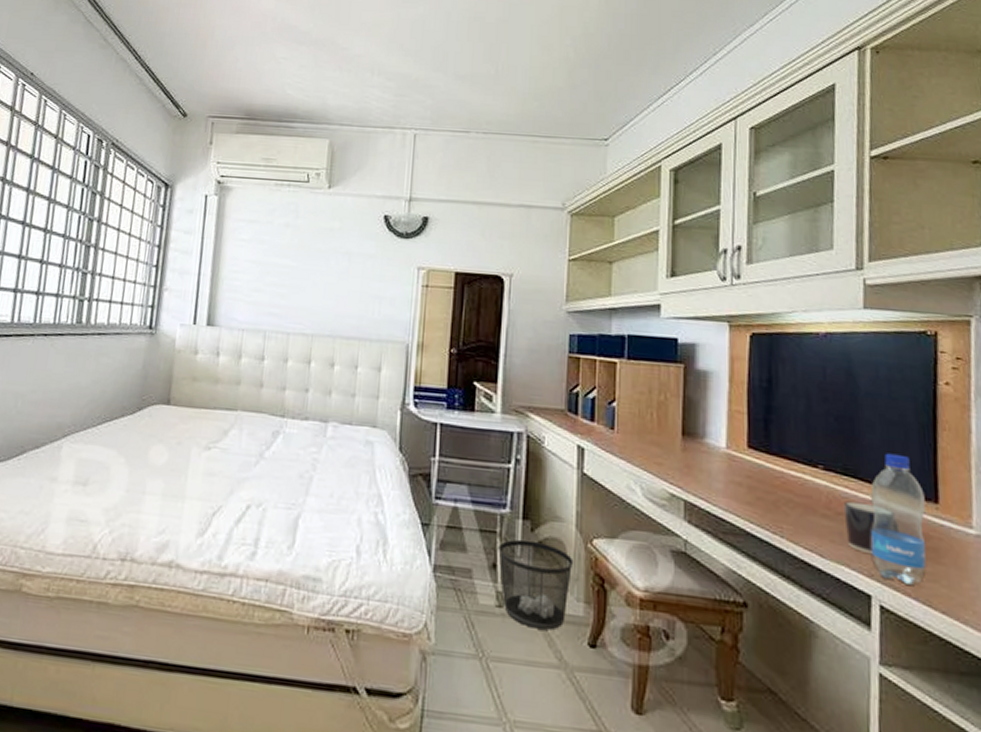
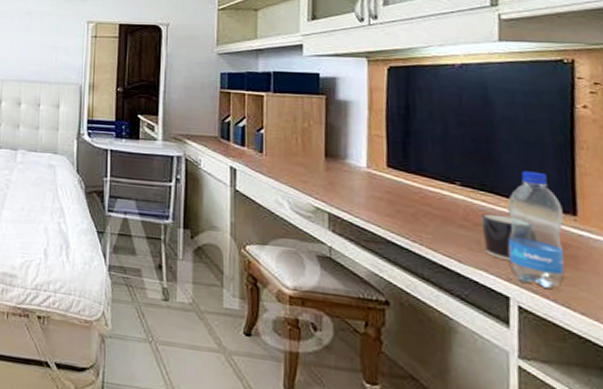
waste bin: present [498,539,574,631] -> none [163,245,229,321]

